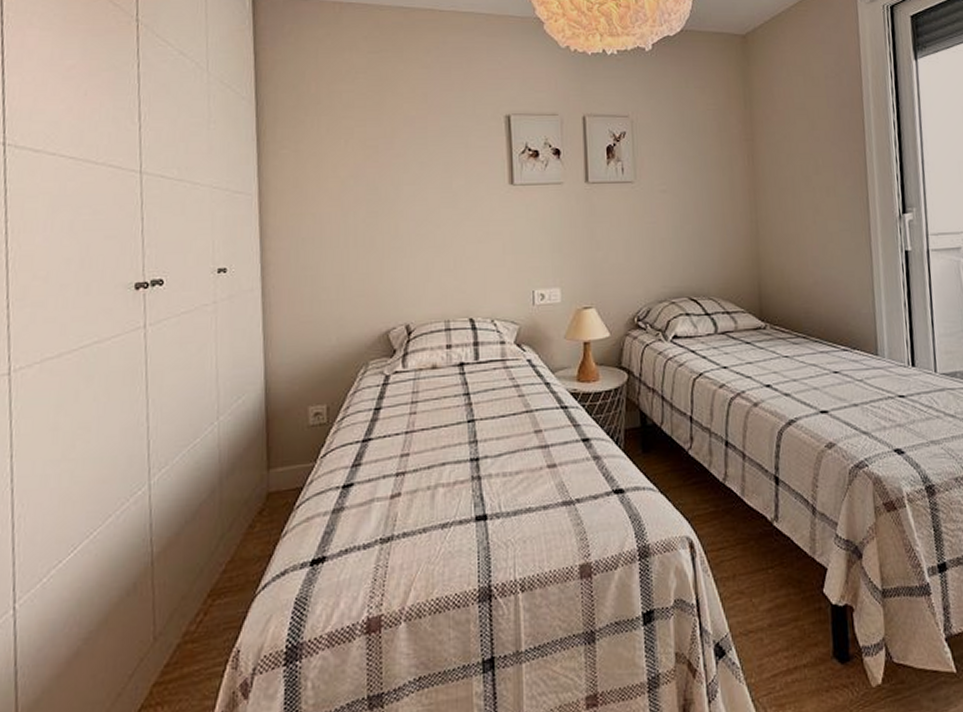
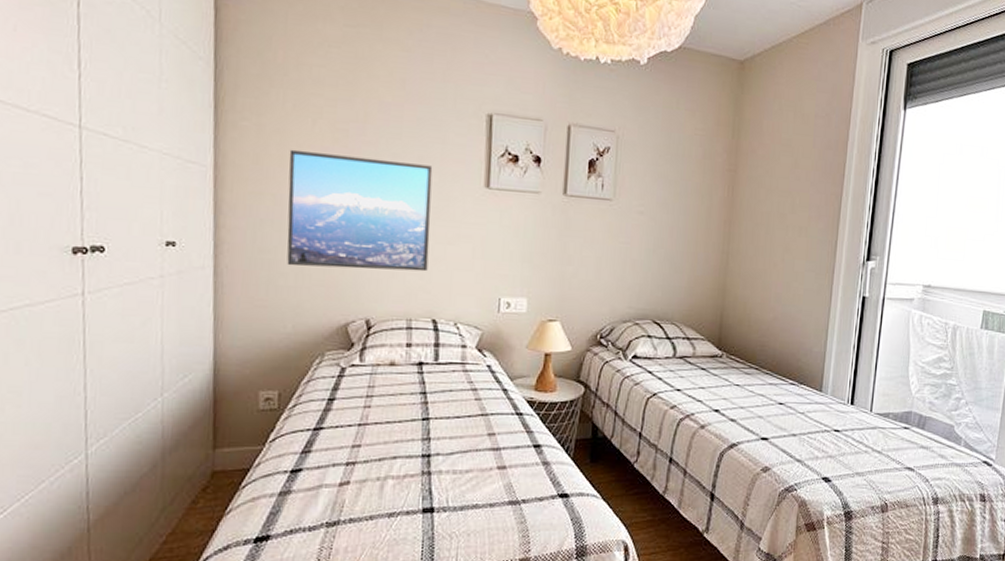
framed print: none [325,169,461,280] -> present [287,149,433,272]

